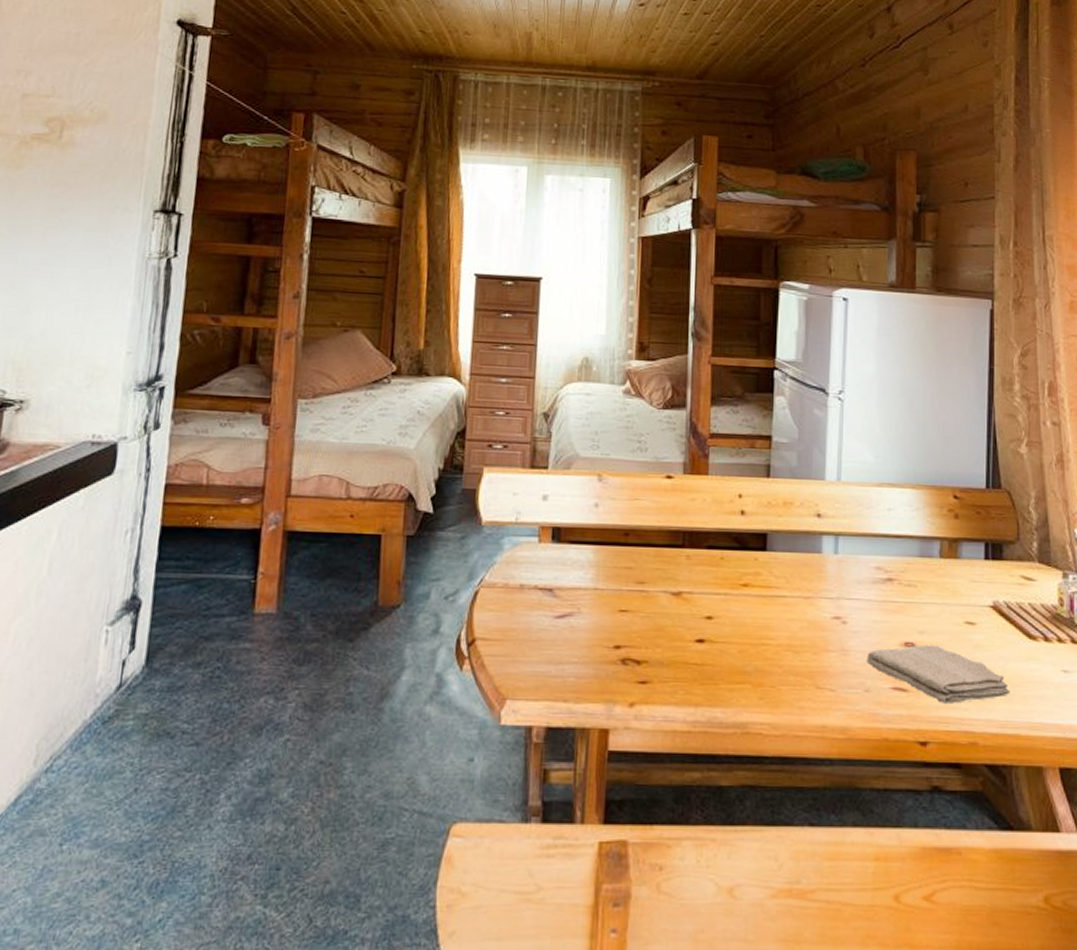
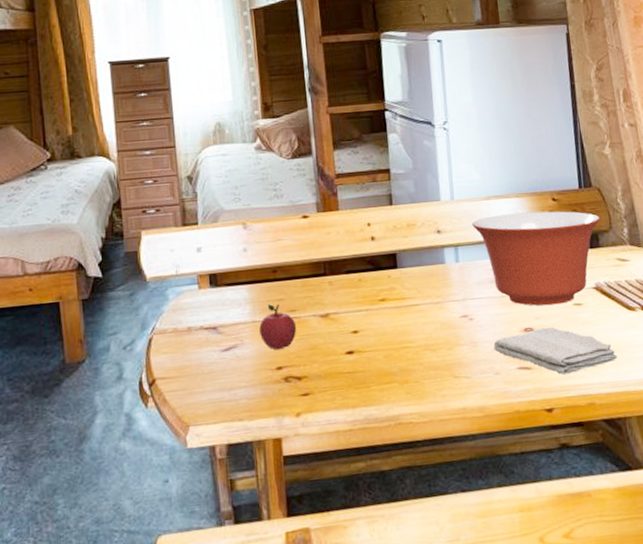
apple: none [600,571,644,626] -> present [259,303,297,350]
mixing bowl: none [858,506,1007,620] -> present [472,211,601,306]

